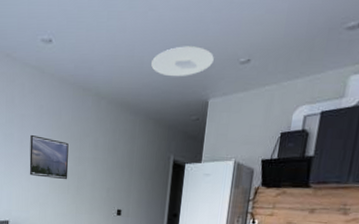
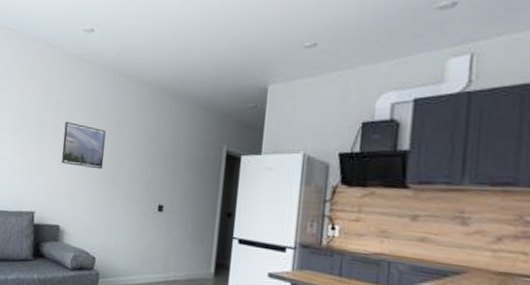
ceiling light: present [151,46,214,77] -> none [200,32,273,63]

